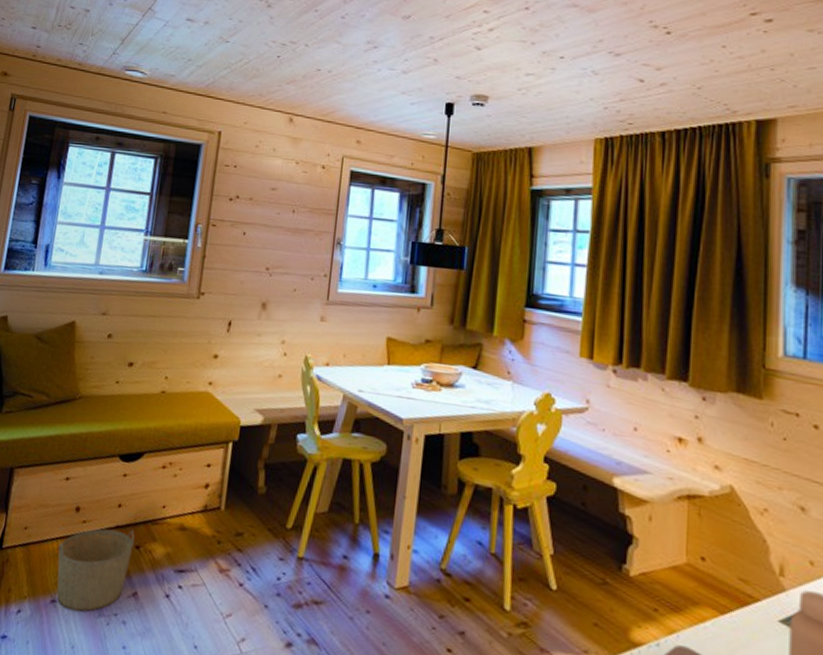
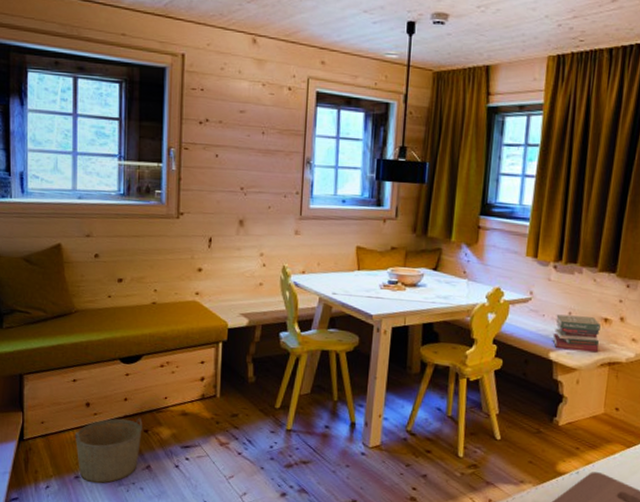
books: none [615,429,674,481] -> present [552,314,601,353]

